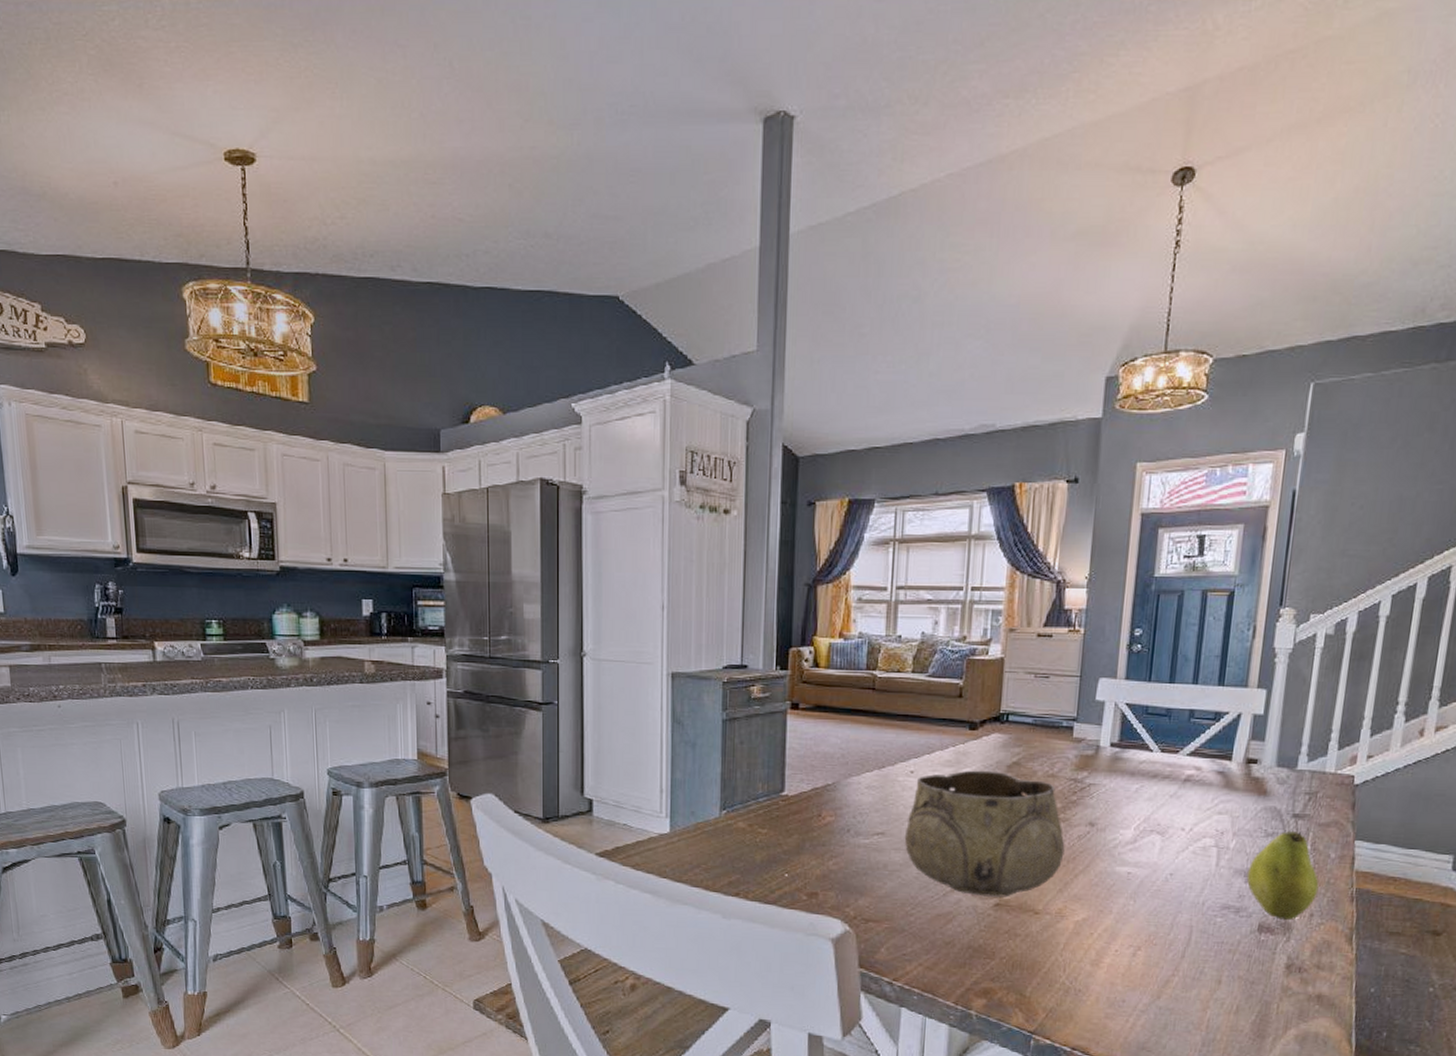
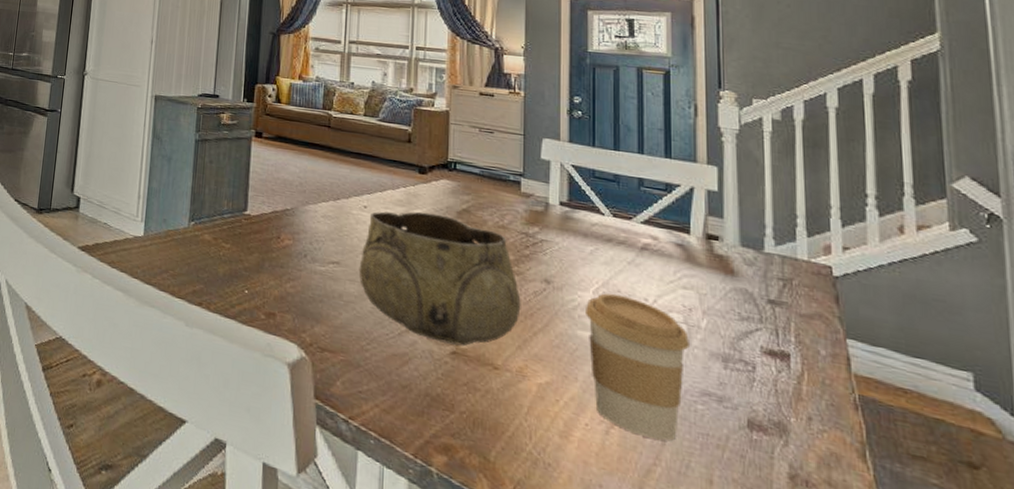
coffee cup: none [1124,828,1218,954] -> present [584,293,689,442]
fruit: present [1246,831,1319,921] -> none [725,318,813,421]

